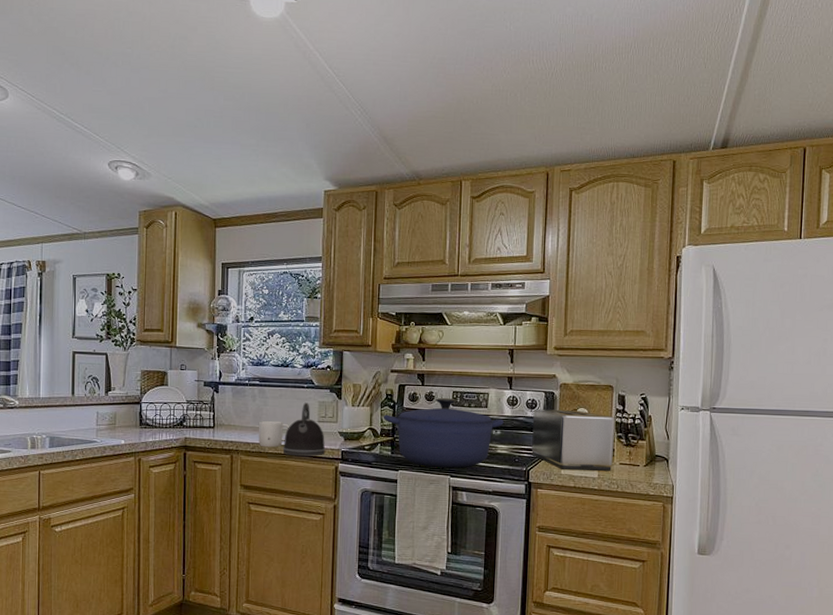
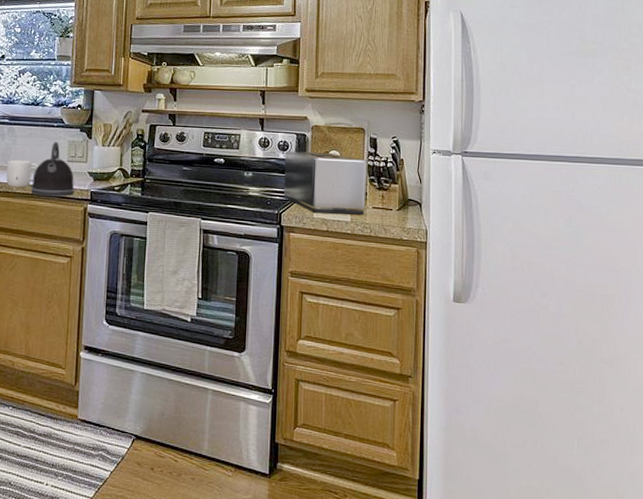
cooking pot: present [383,397,504,469] -> none [133,138,255,211]

